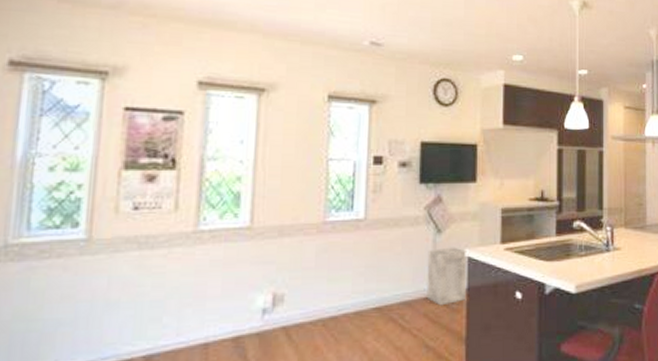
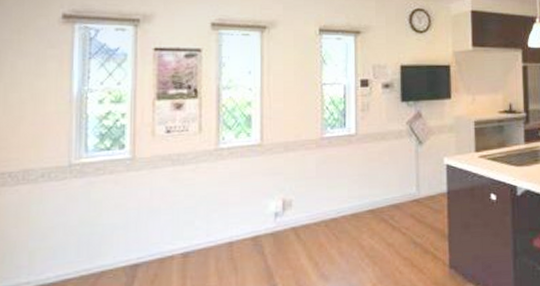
trash can: present [426,247,468,306] -> none [411,156,447,208]

